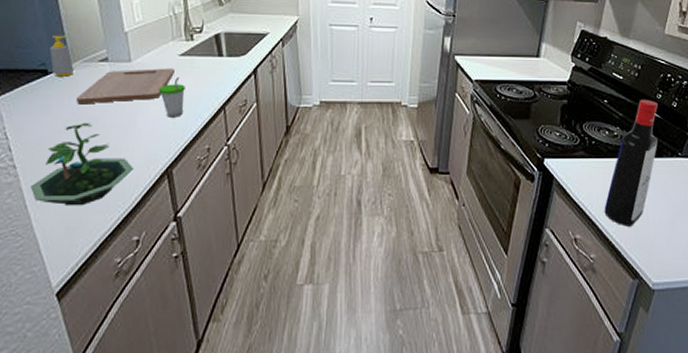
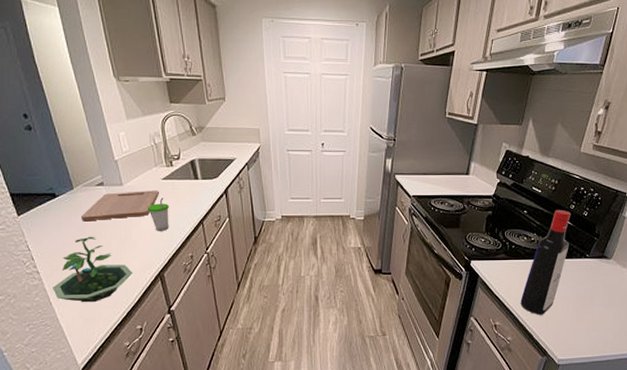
soap bottle: present [49,35,74,77] -> none [55,164,76,199]

